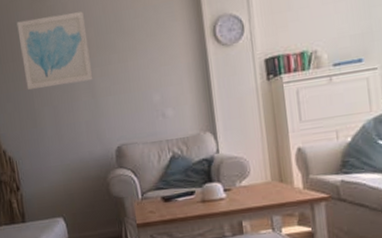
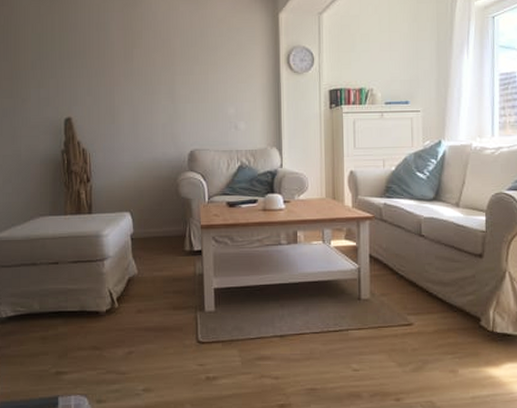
wall art: present [17,11,93,90] -> none [106,21,174,88]

